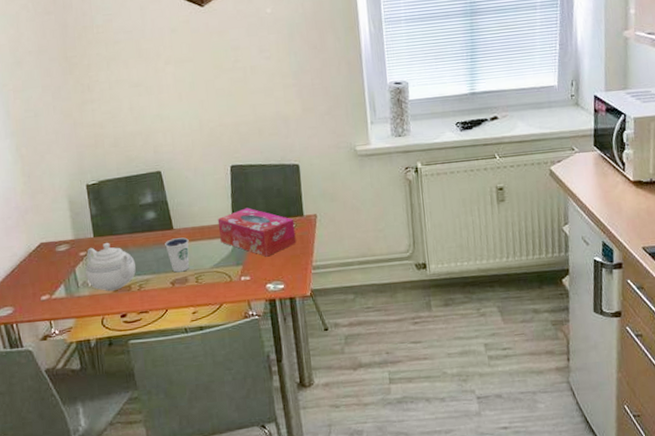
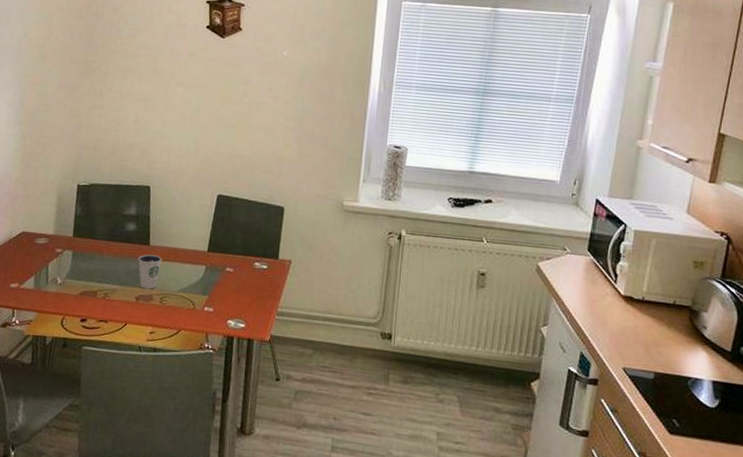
teapot: present [85,242,136,291] -> none [57,244,106,293]
tissue box: present [217,207,296,257] -> none [192,239,268,293]

